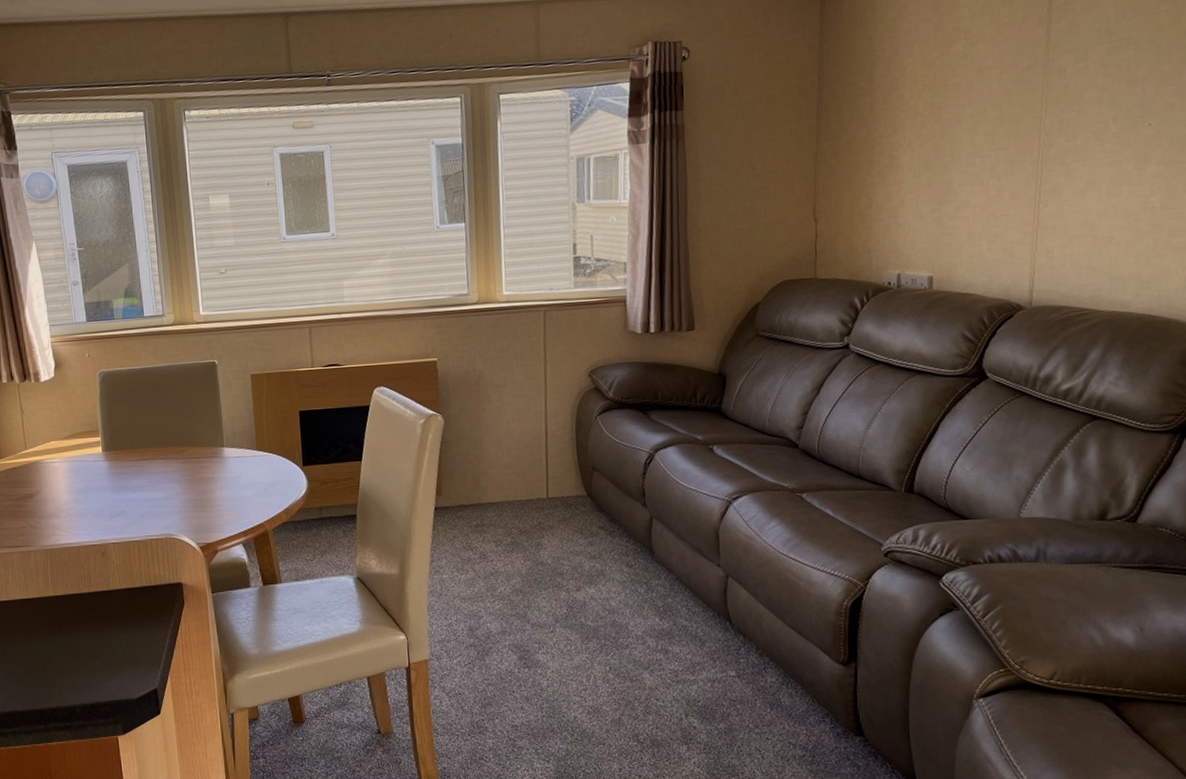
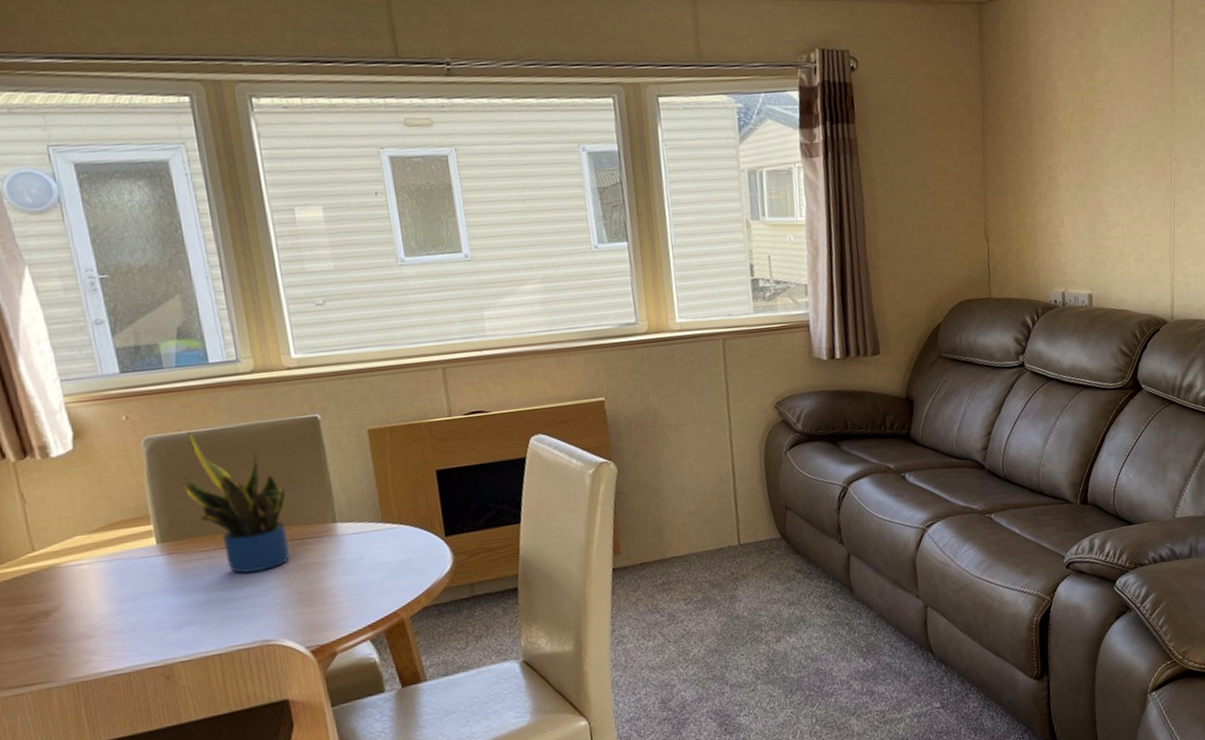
potted plant: none [122,368,190,480] -> present [183,431,290,574]

